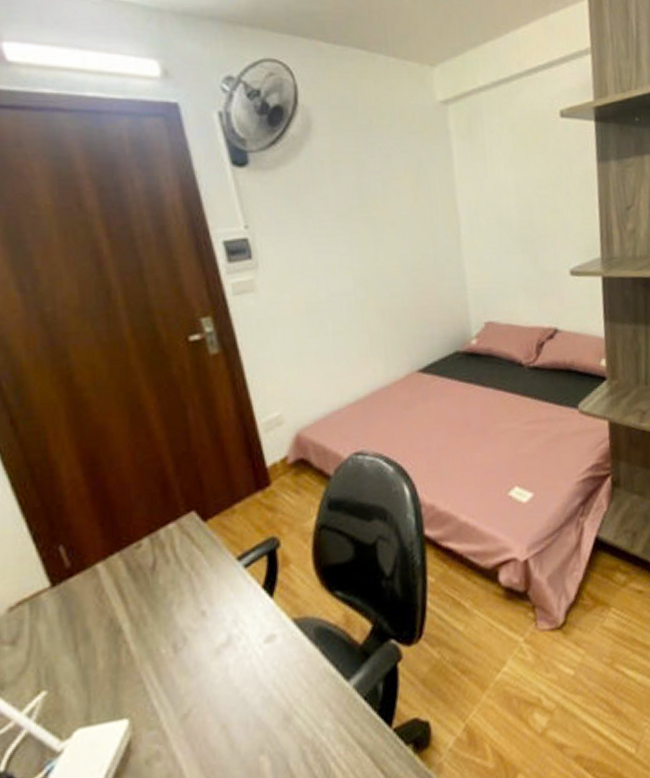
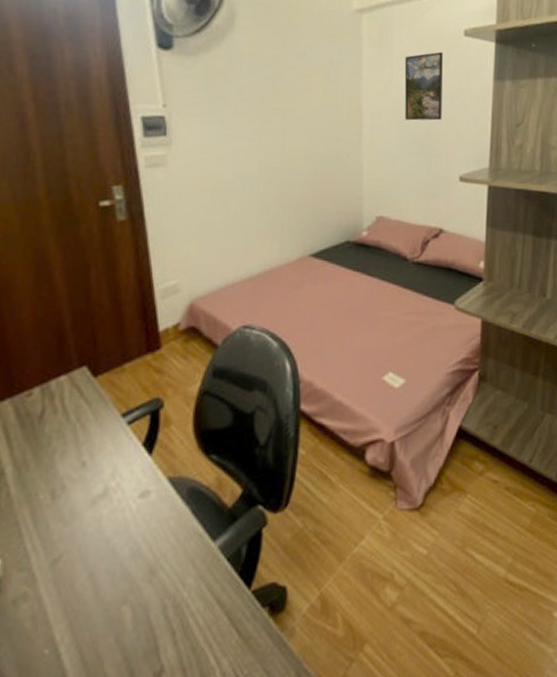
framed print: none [498,137,545,216] -> present [404,51,444,121]

